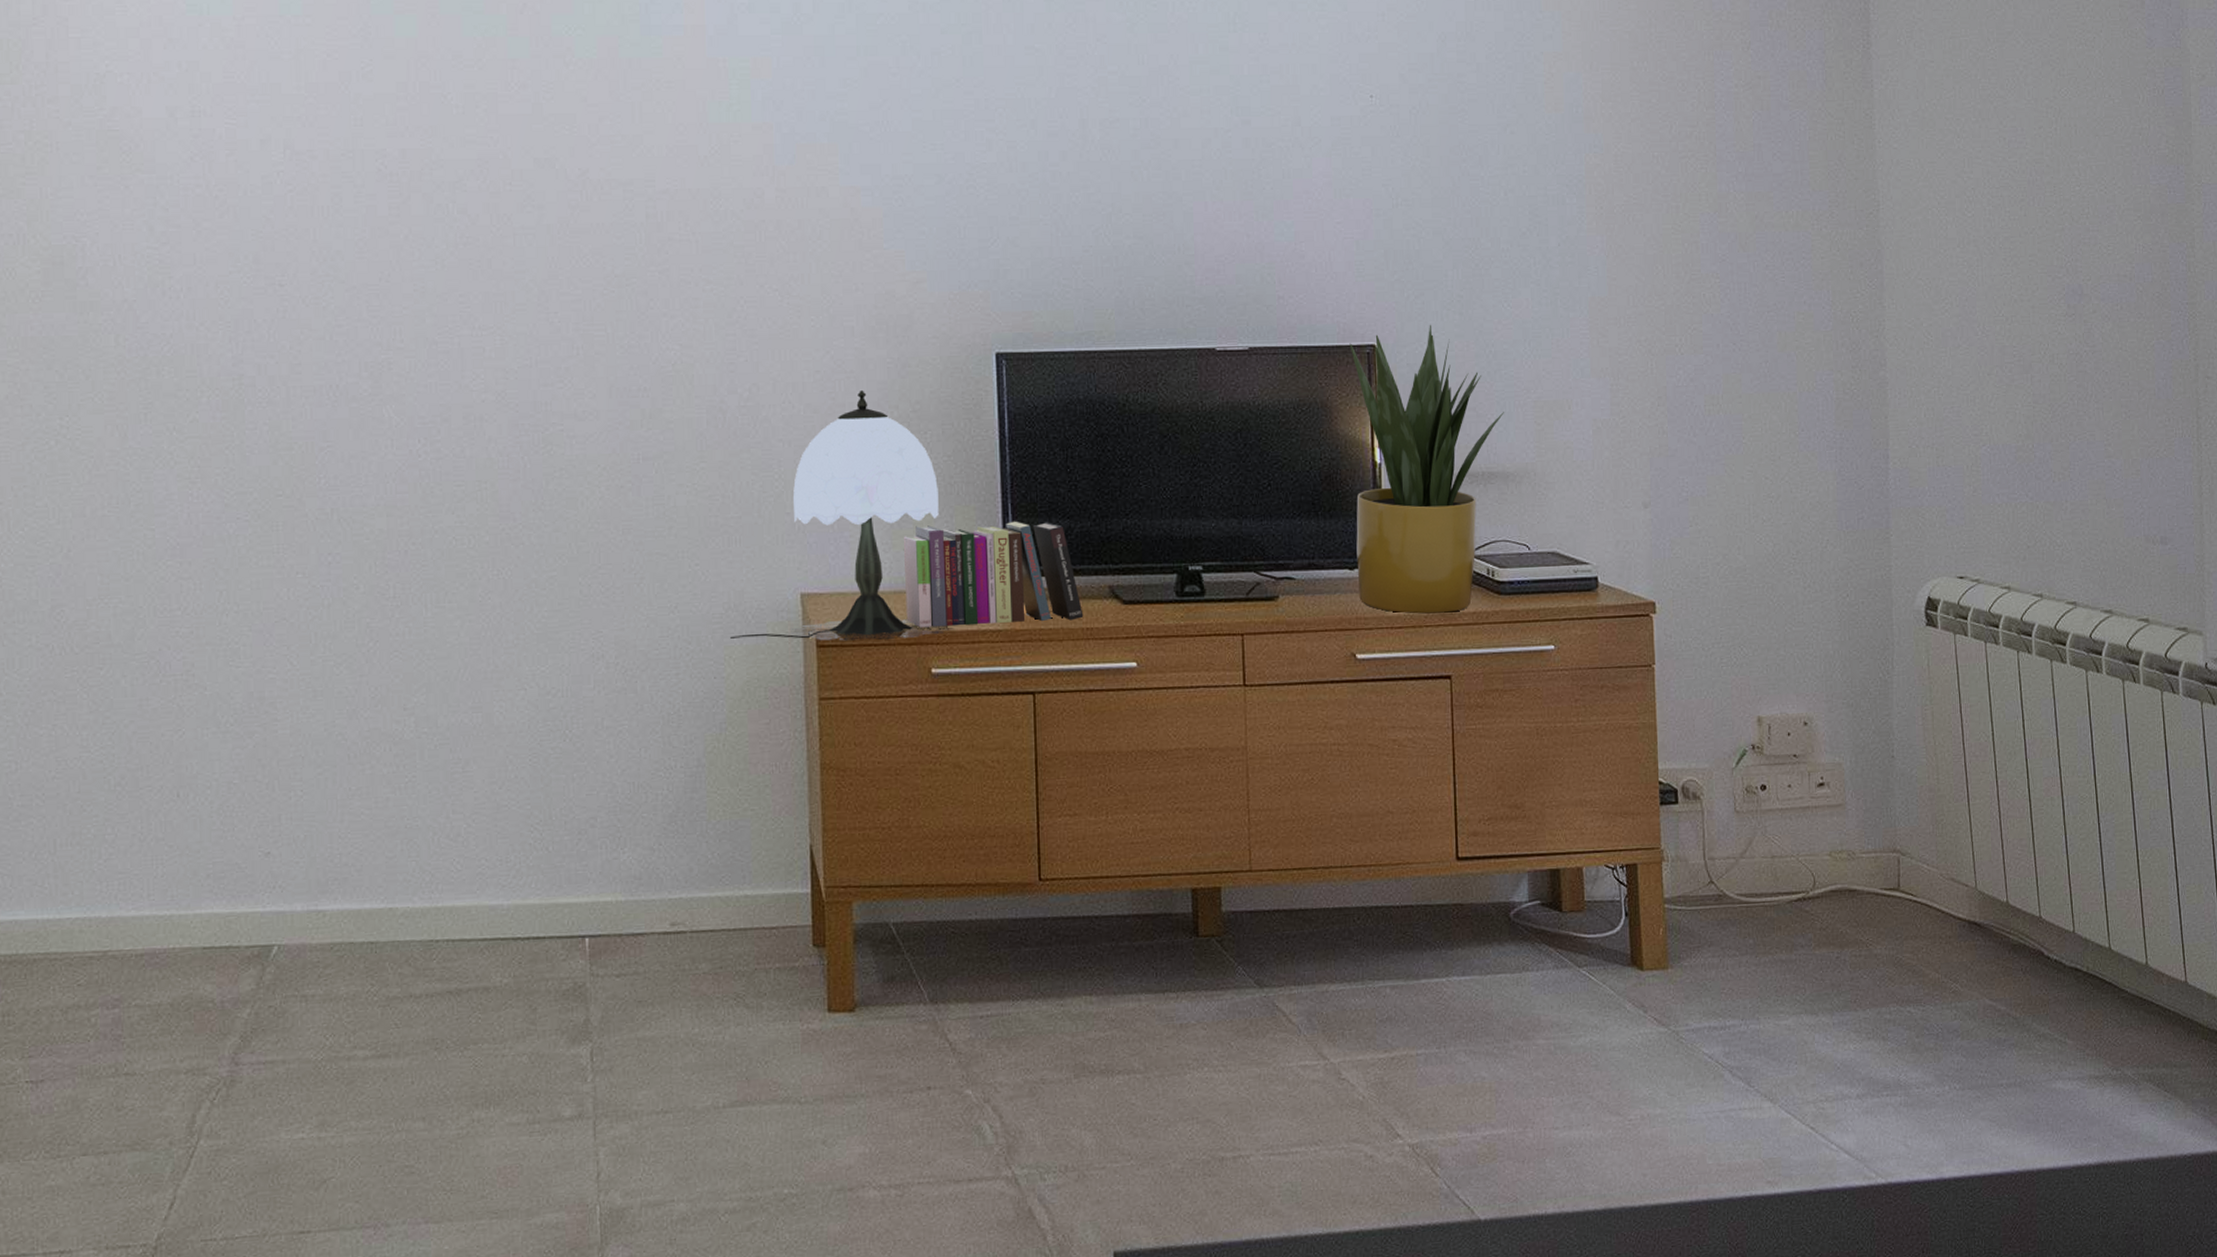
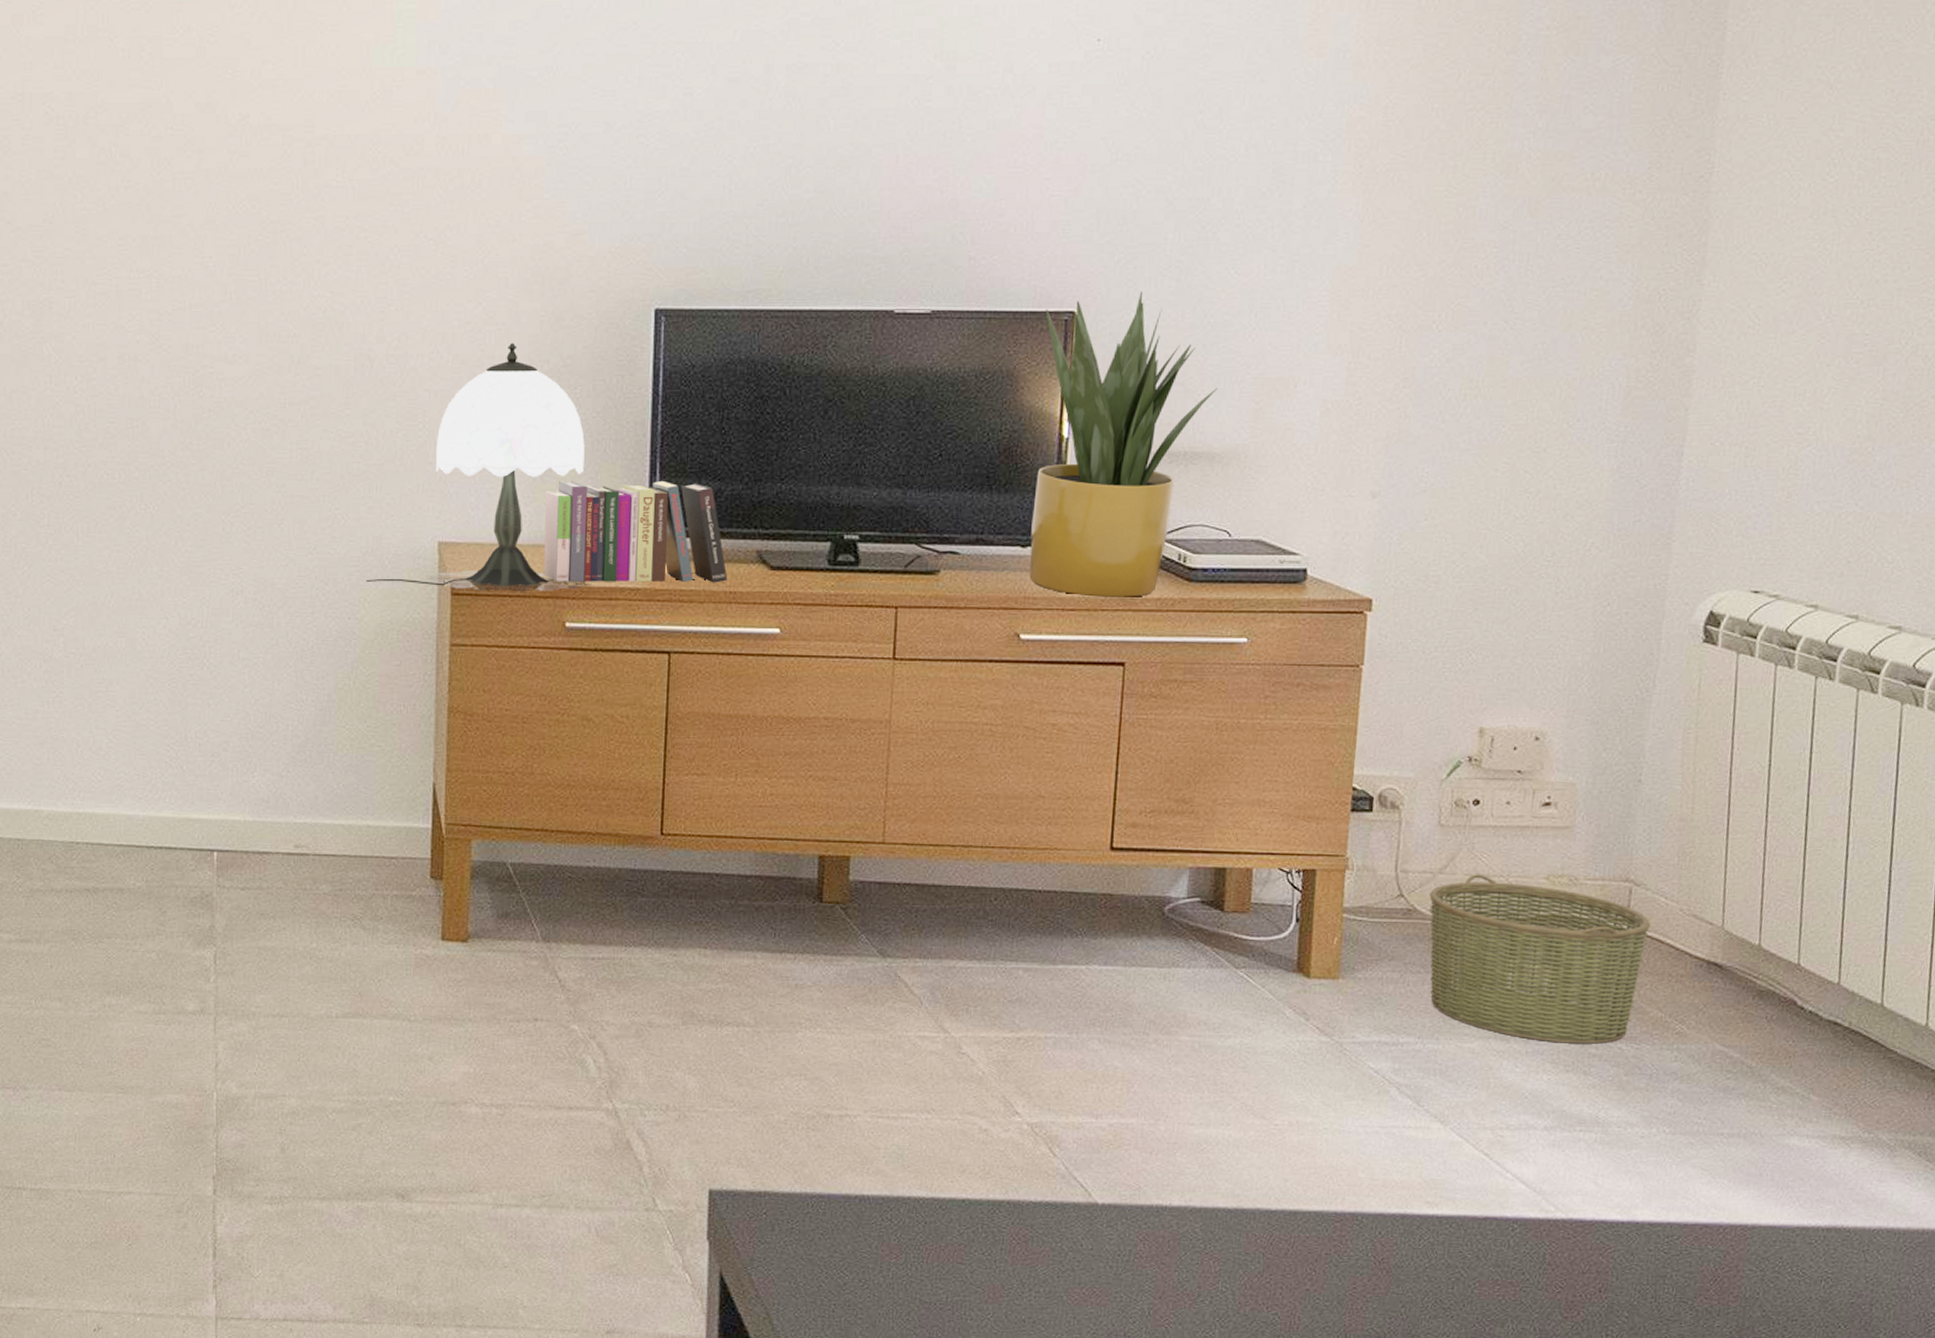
basket: none [1735,855,1919,1012] -> present [1429,874,1651,1044]

